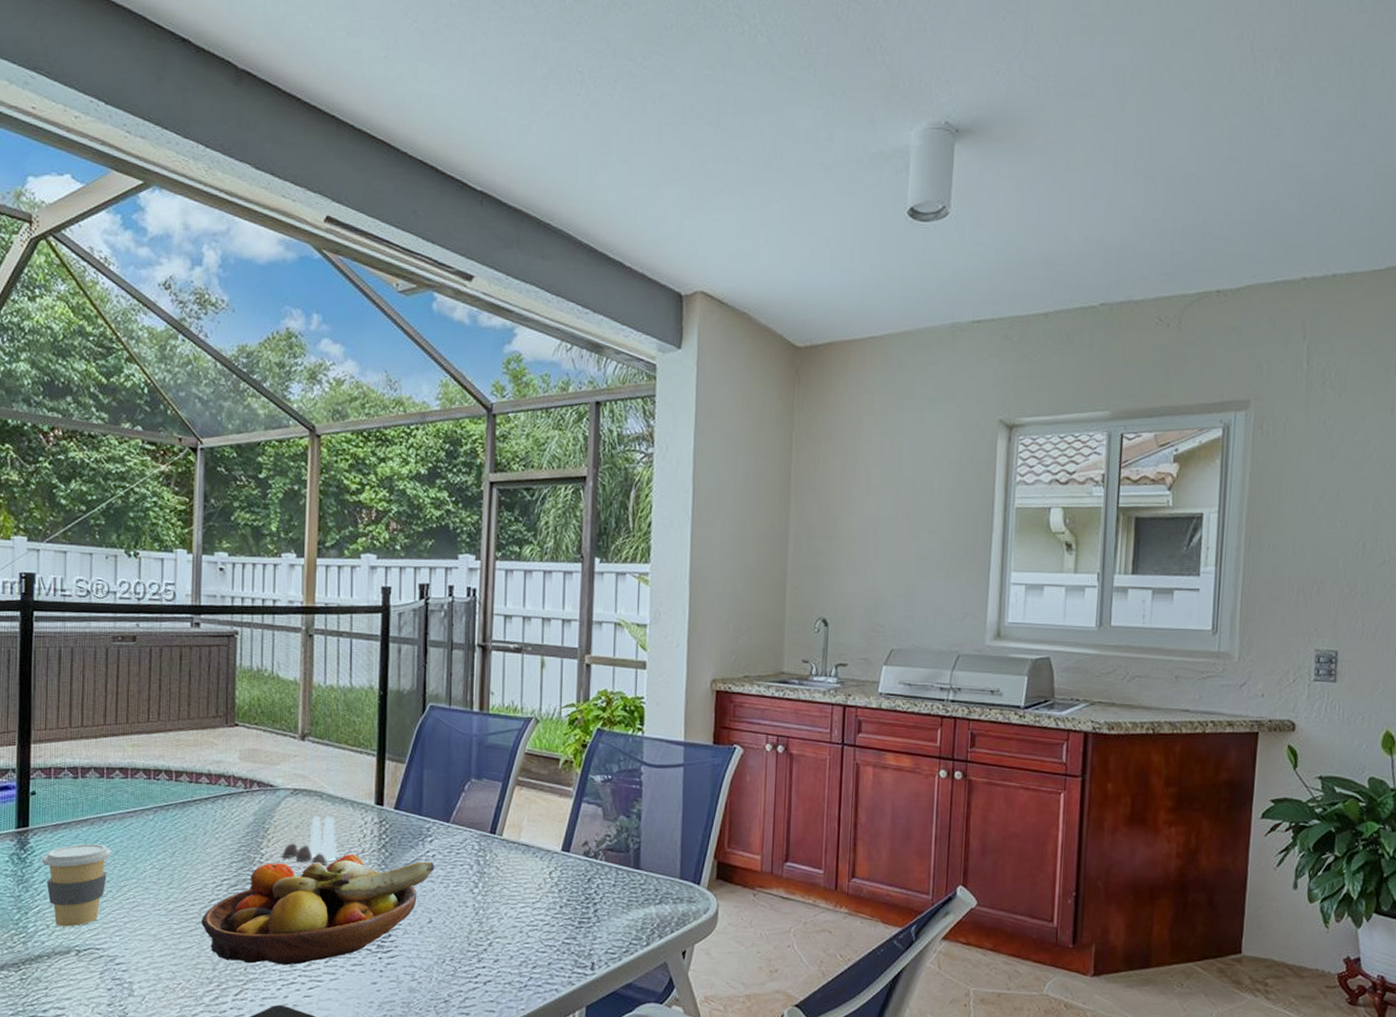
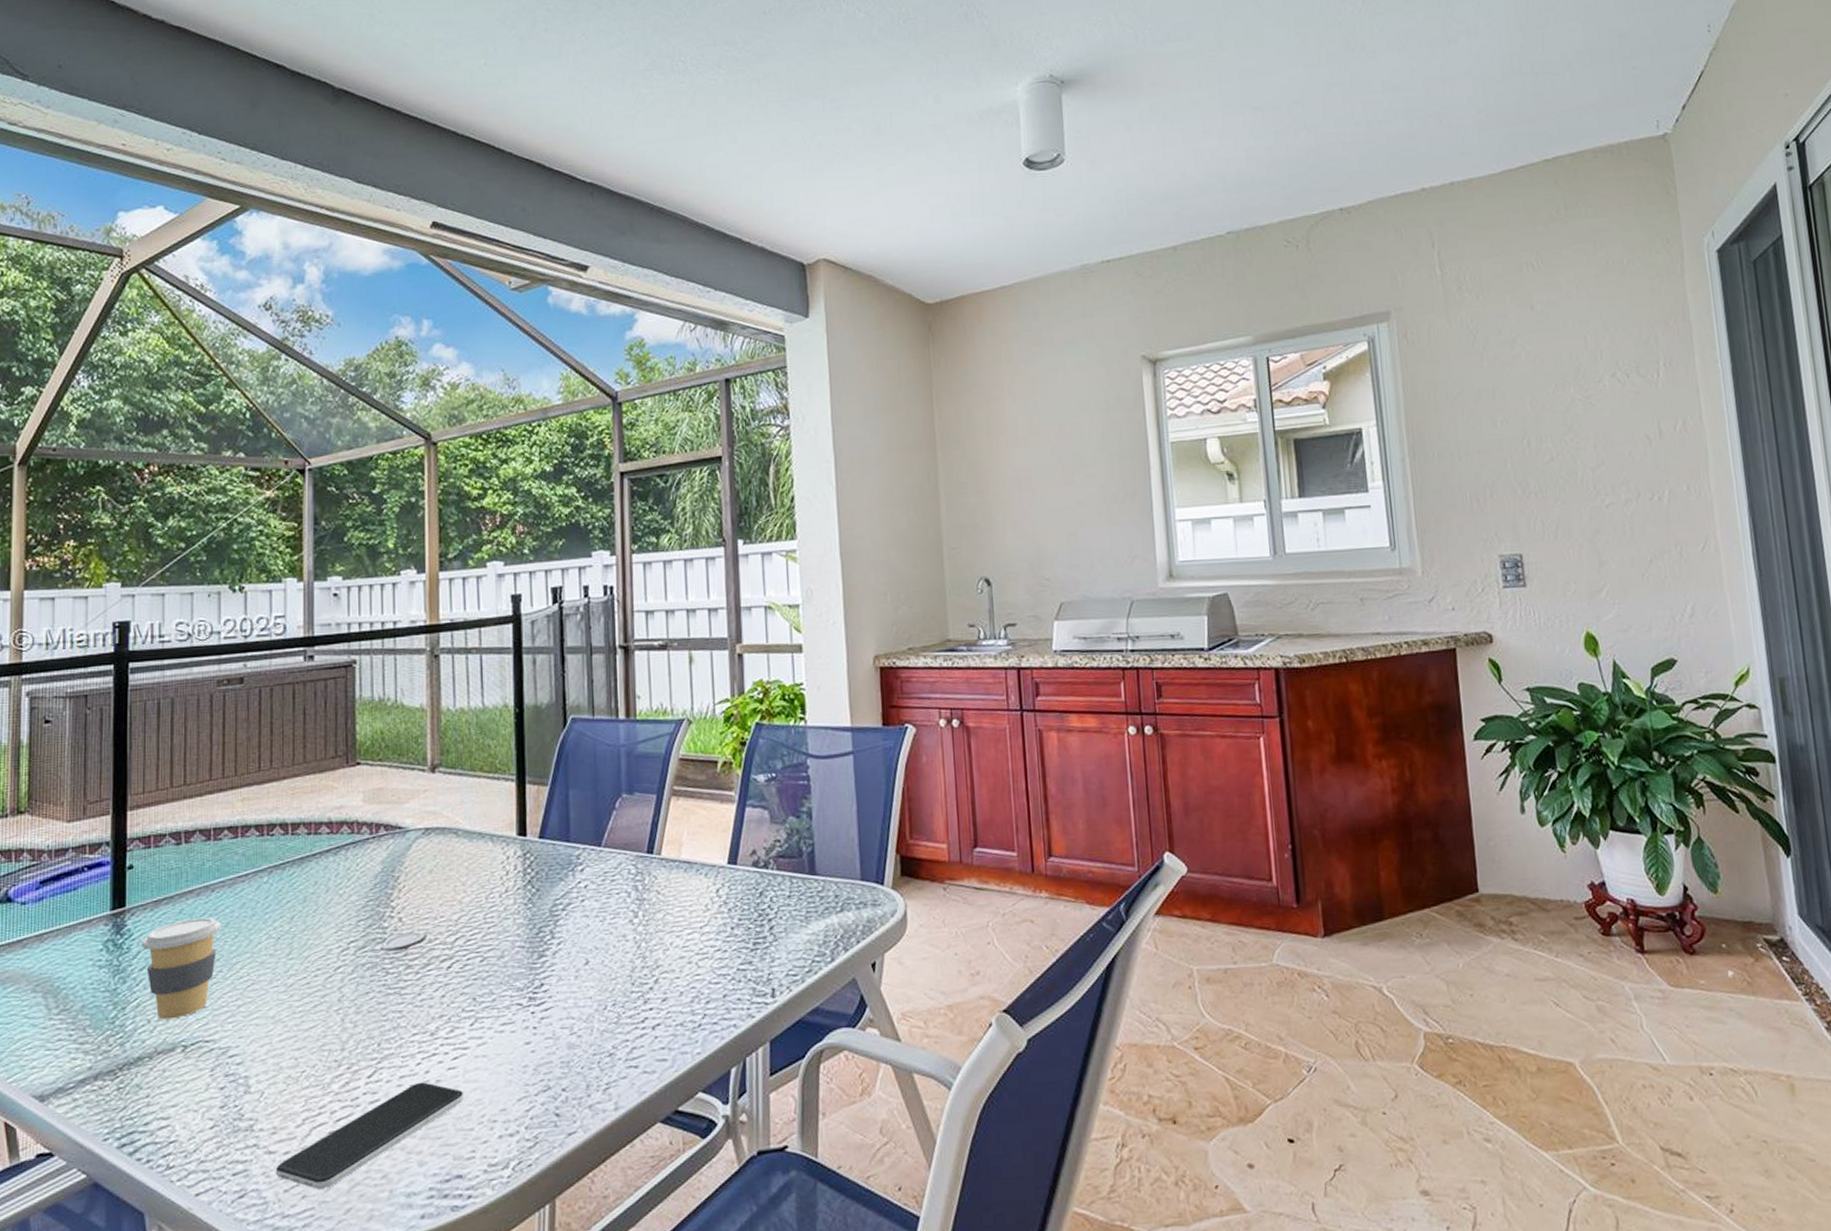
fruit bowl: present [201,854,435,965] -> none [326,894,588,1038]
salt and pepper shaker set: present [281,815,340,865] -> none [414,855,480,913]

